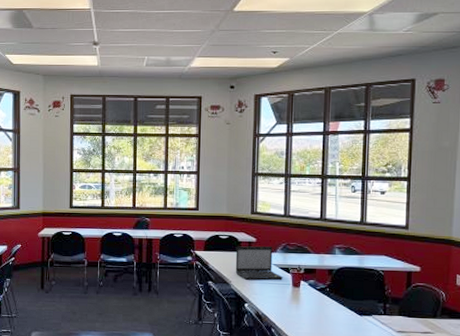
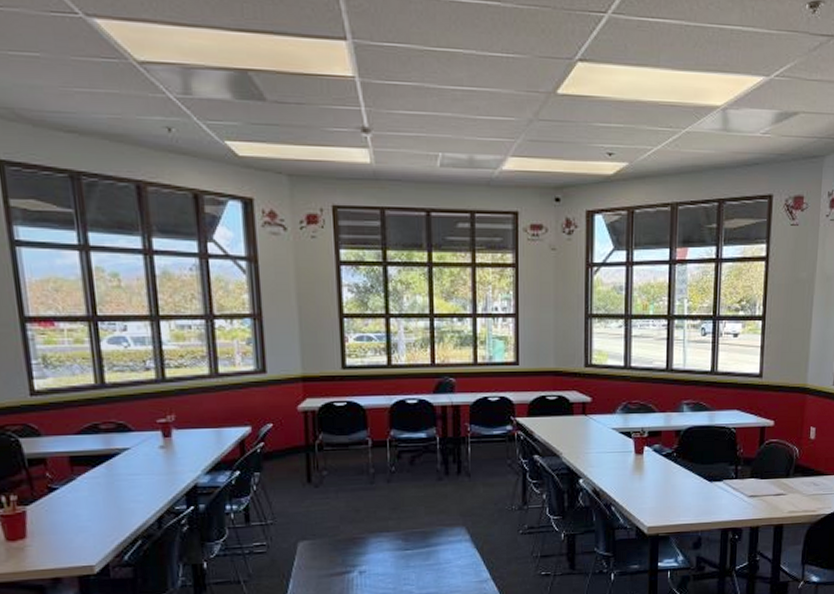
laptop: present [235,246,284,280] -> none [567,406,625,450]

